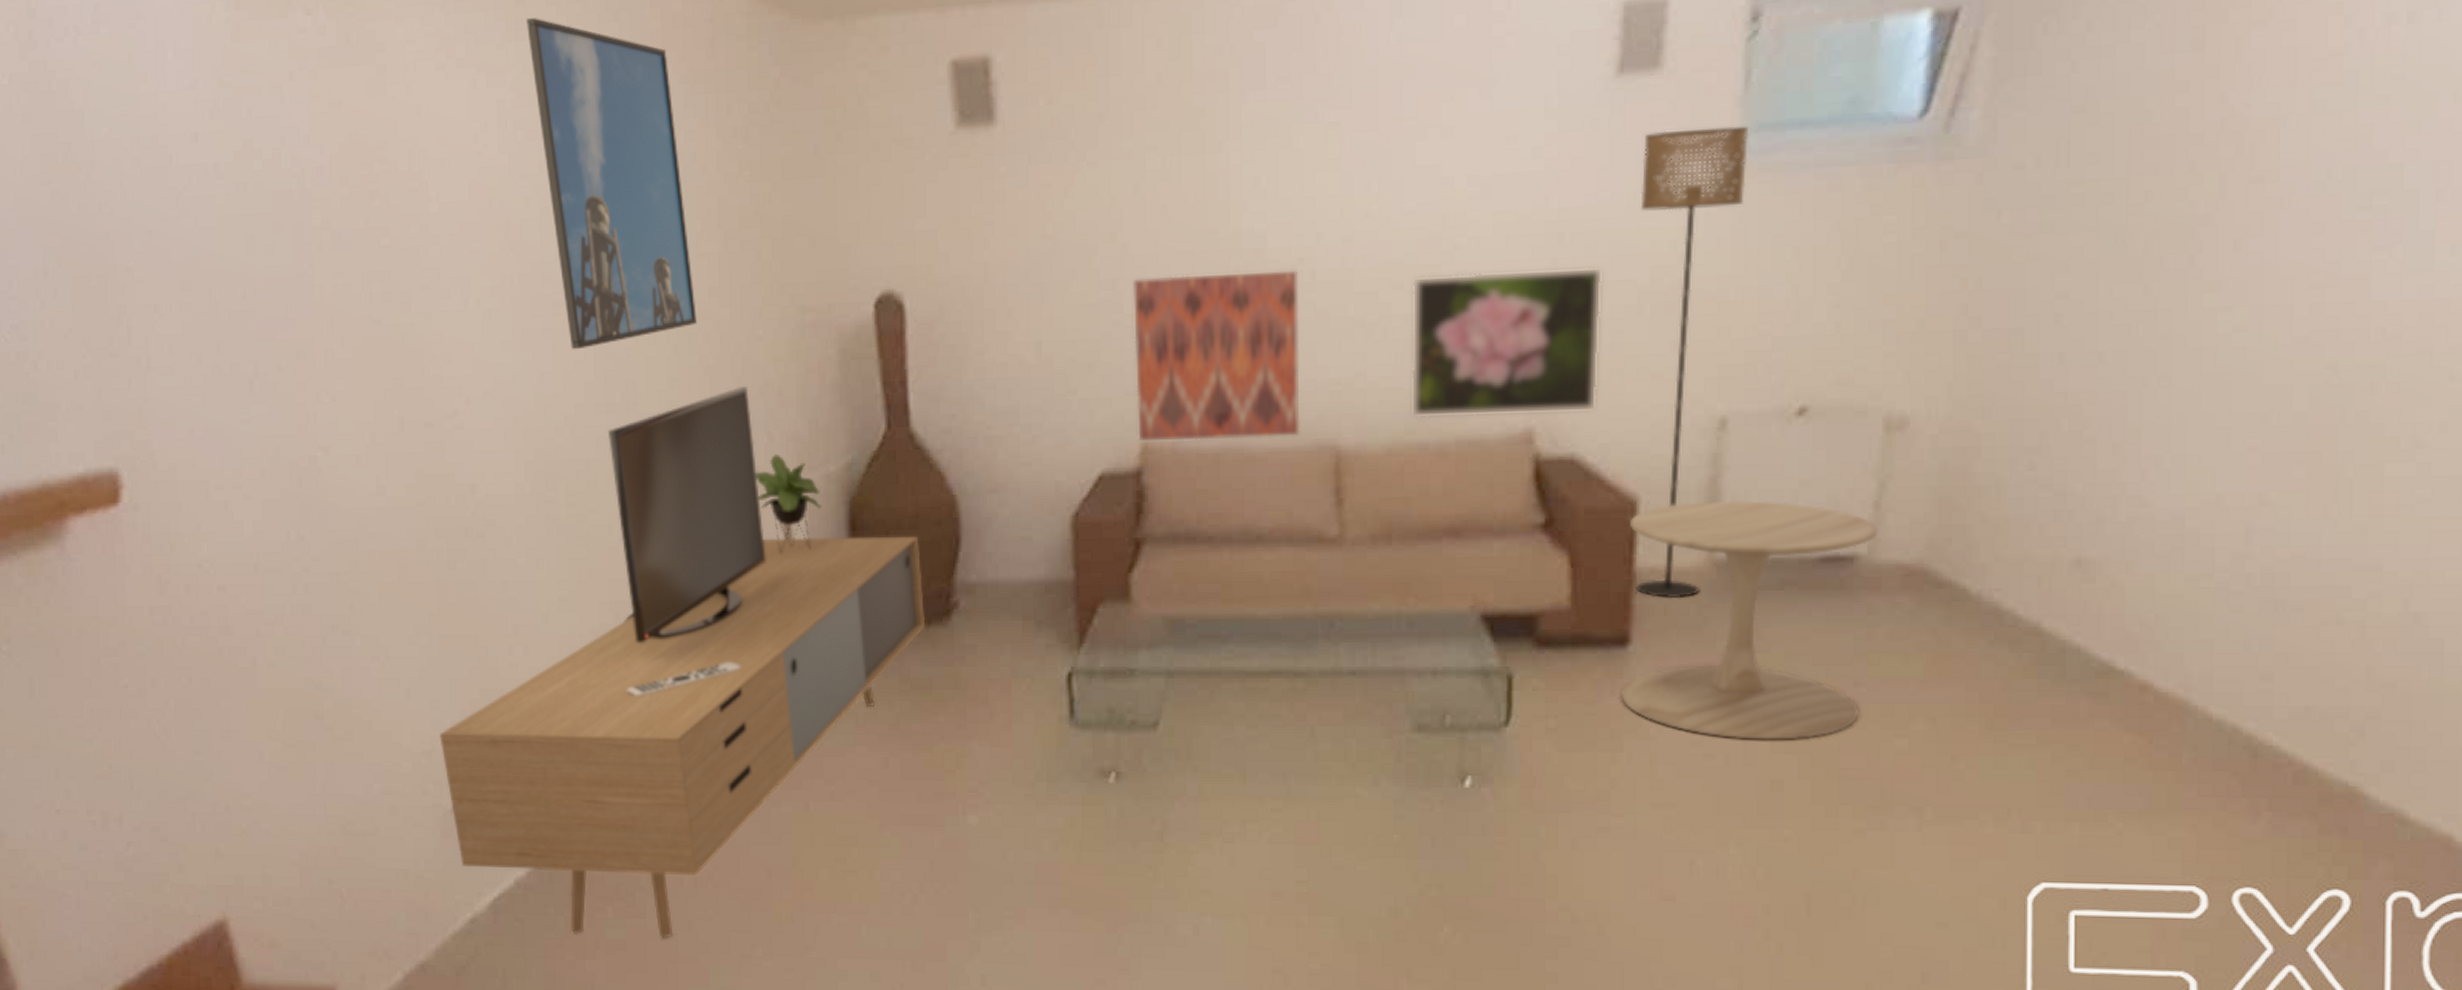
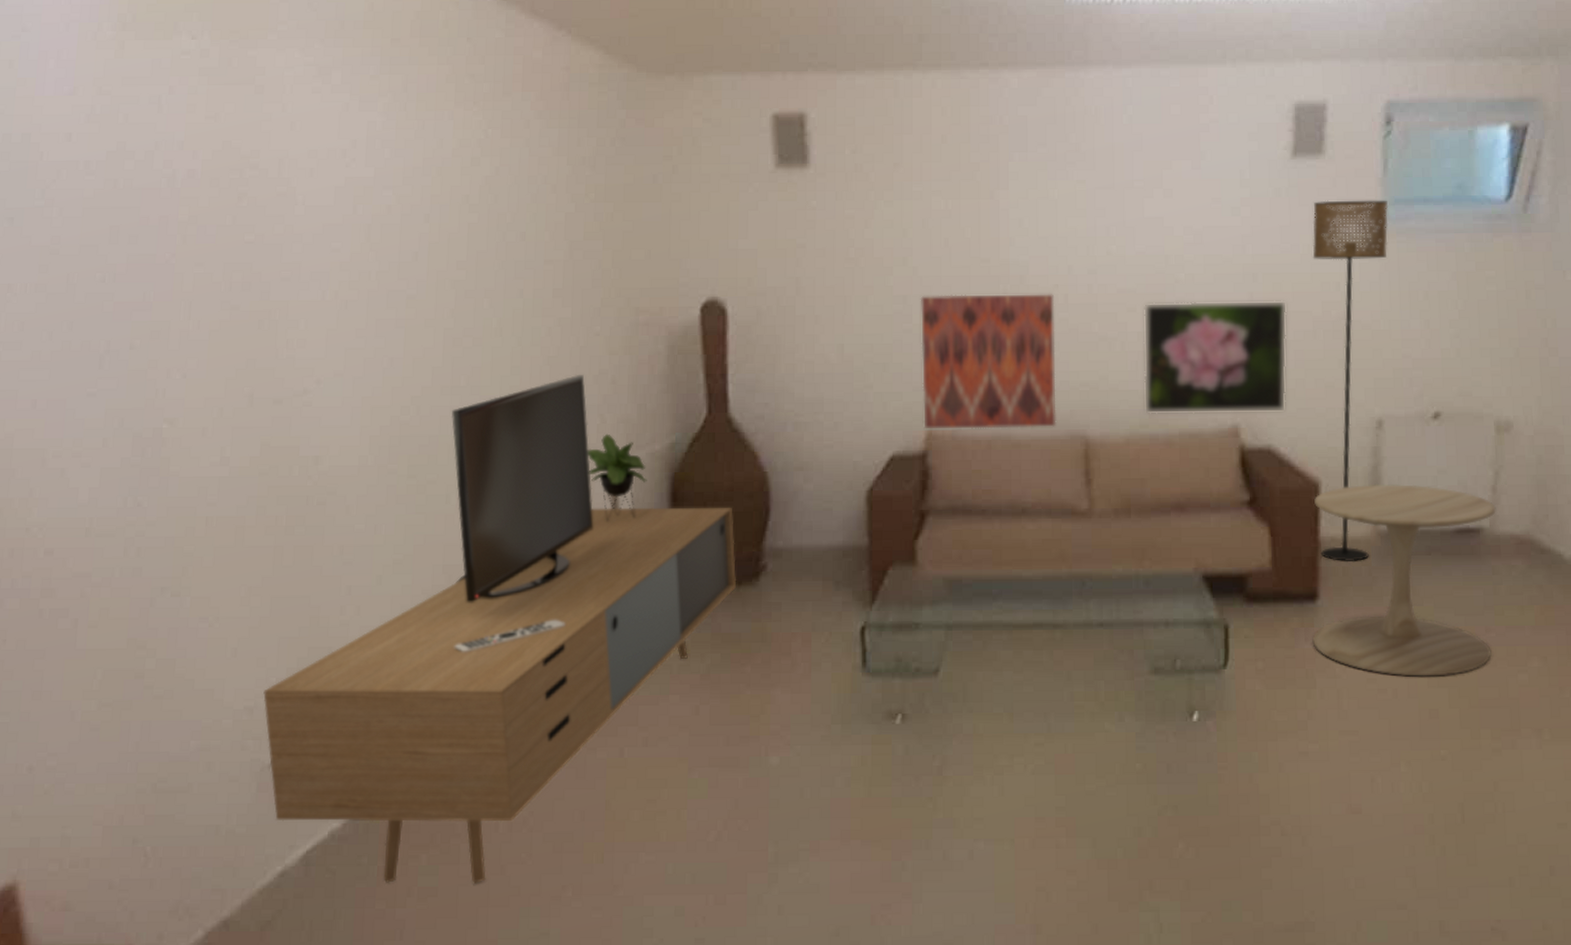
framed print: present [525,17,697,350] -> none [399,55,541,339]

